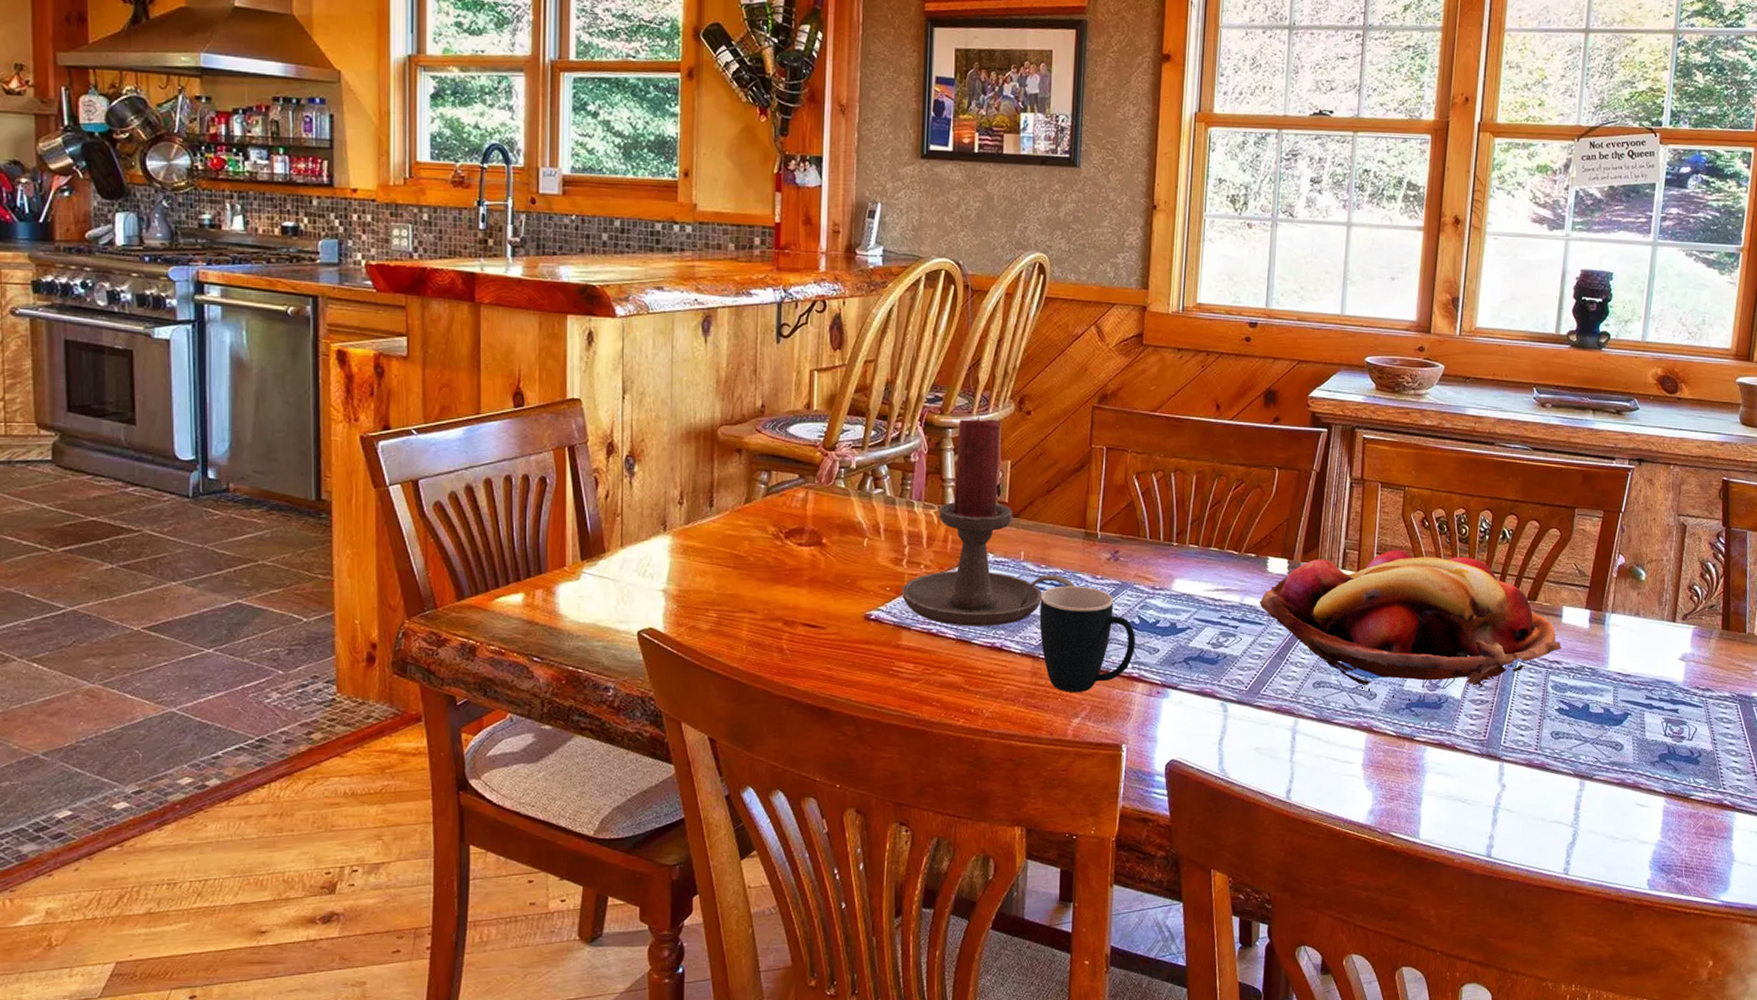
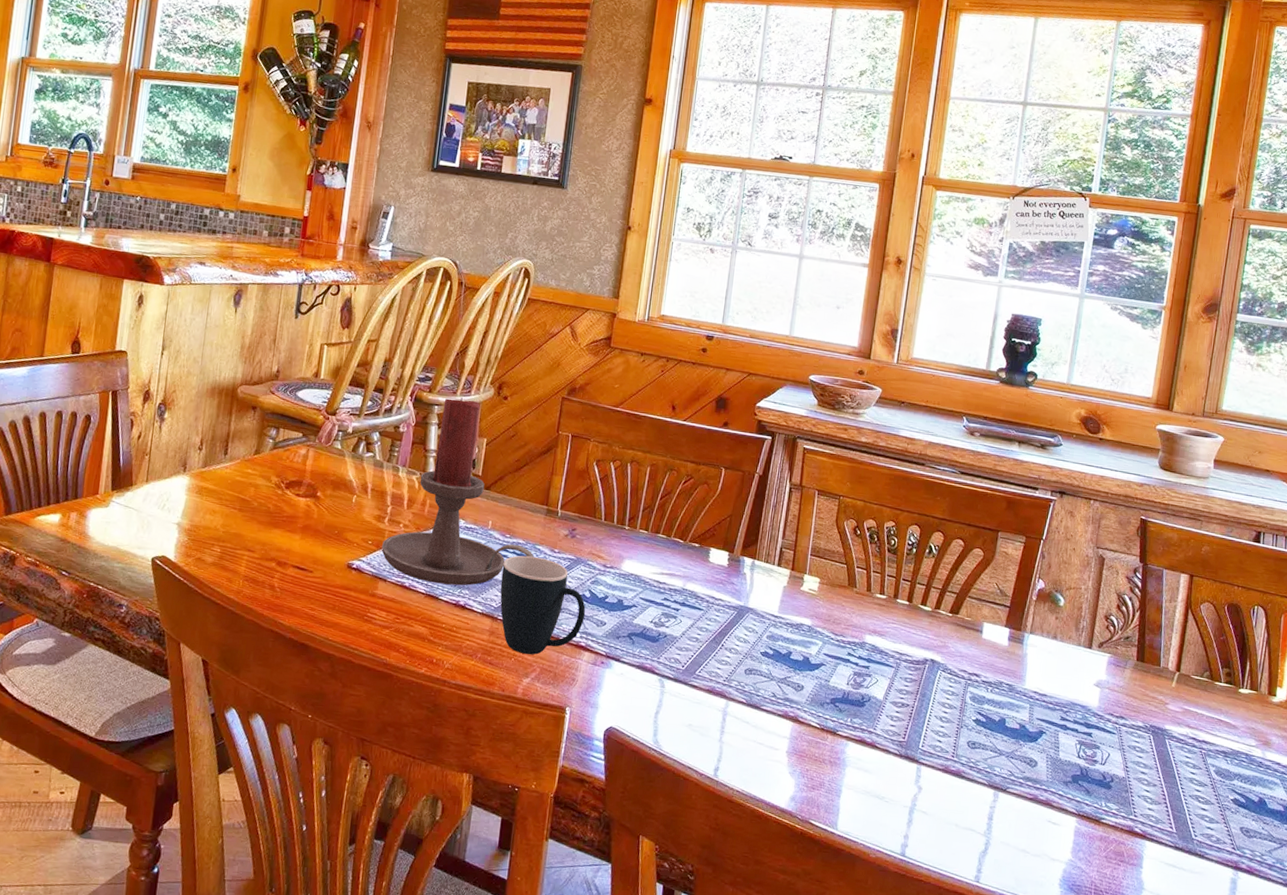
fruit basket: present [1259,549,1561,701] -> none [700,552,981,698]

